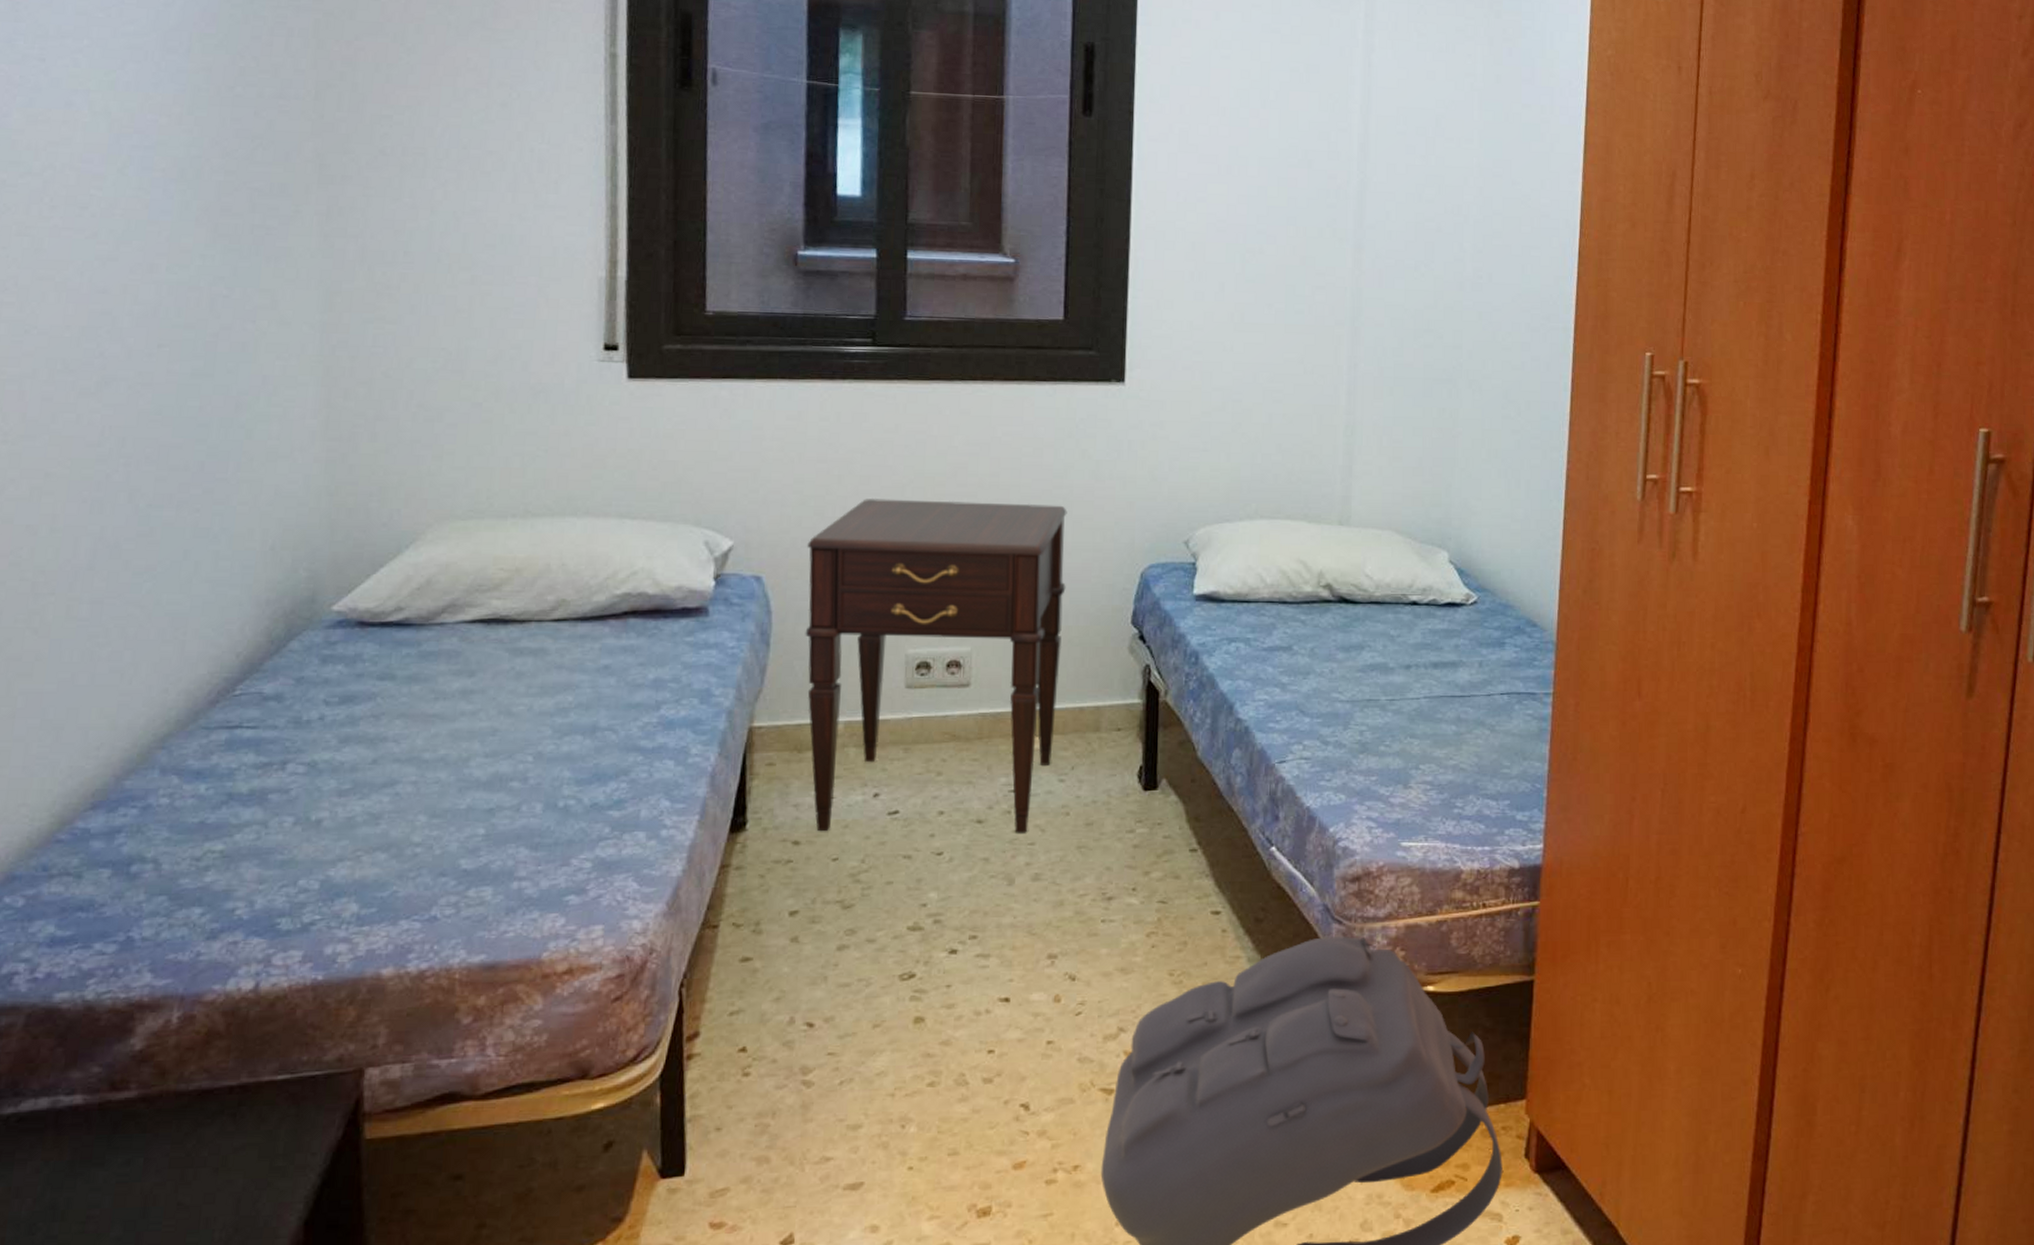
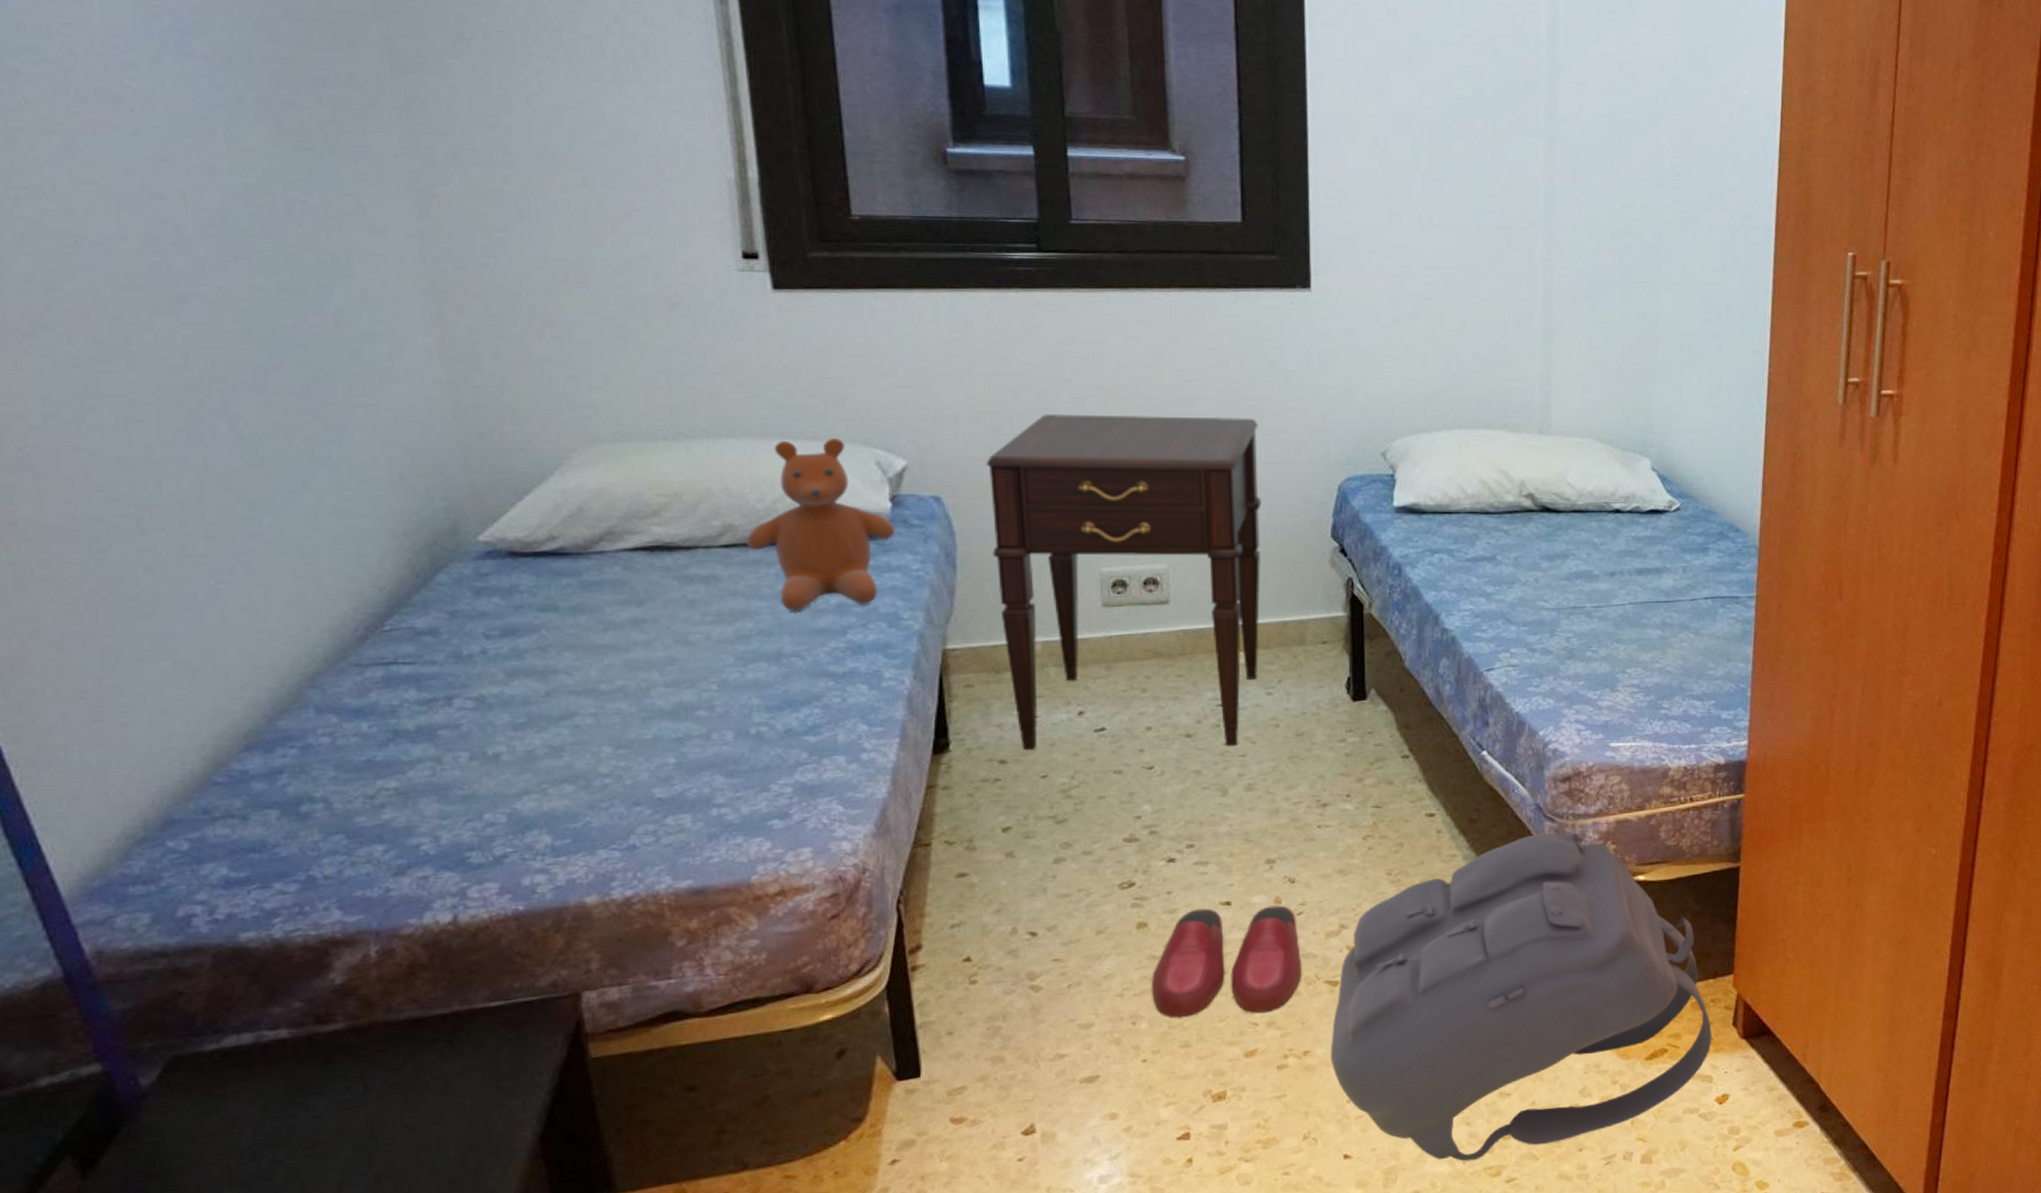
teddy bear: none [576,517,716,686] -> present [746,437,895,611]
slippers: none [923,1004,1077,1123] -> present [1152,905,1301,1018]

